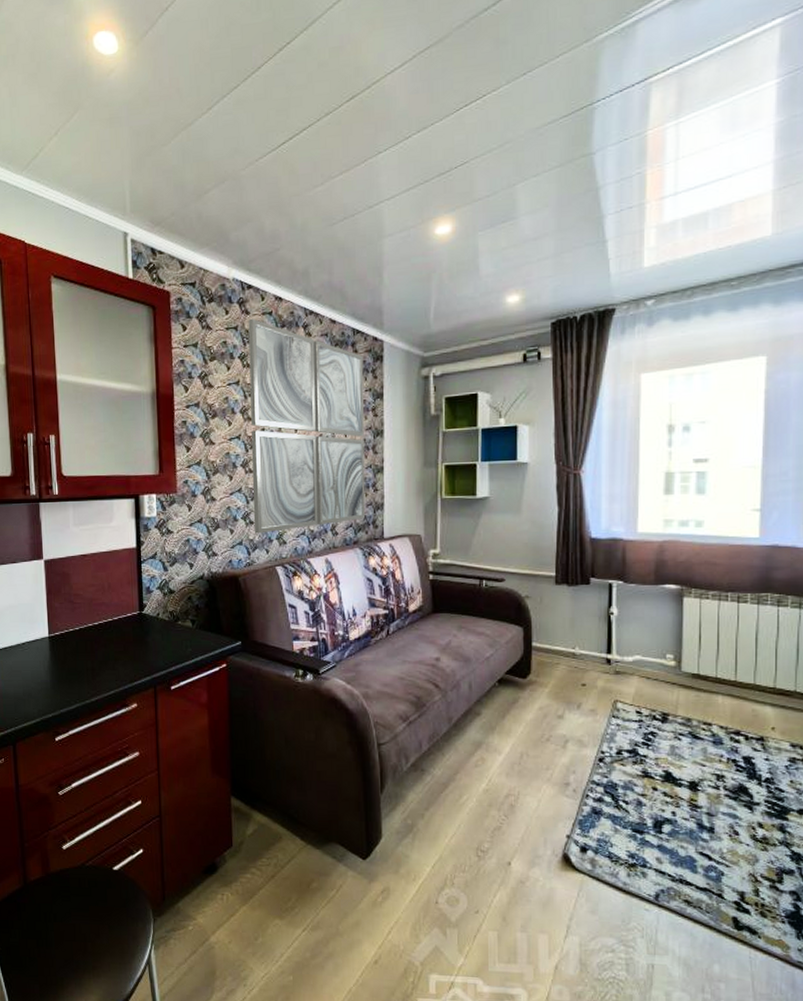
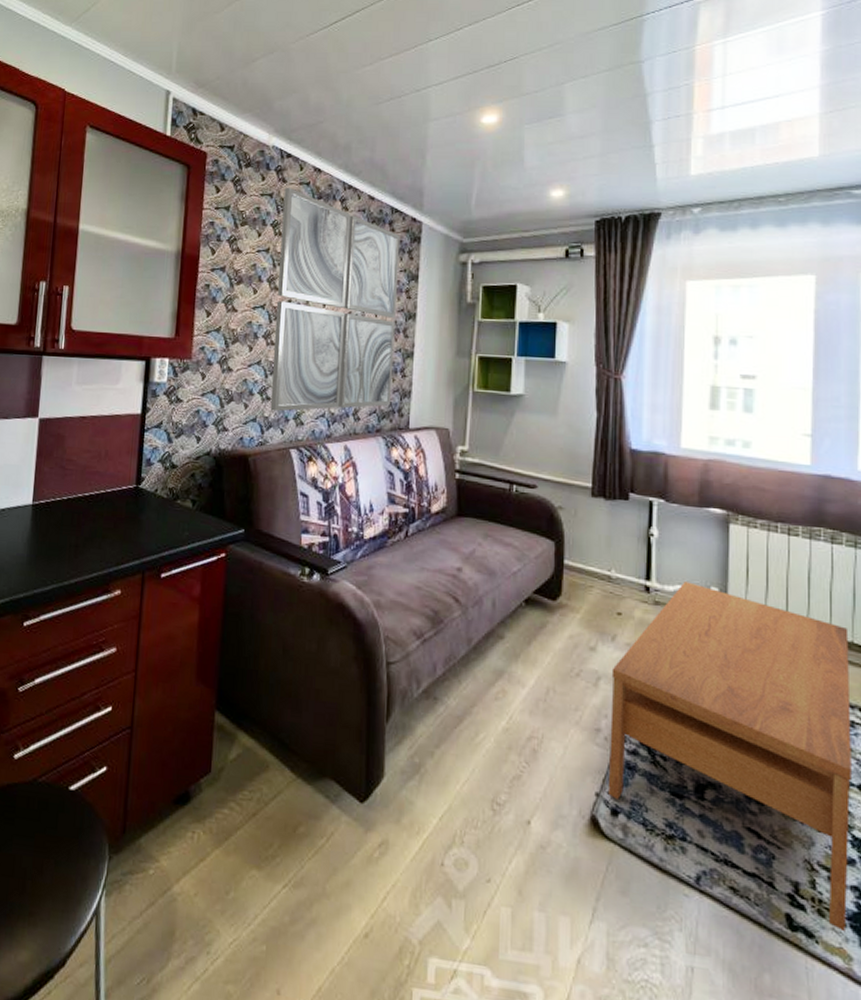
coffee table: none [577,652,793,928] -> present [607,581,851,932]

